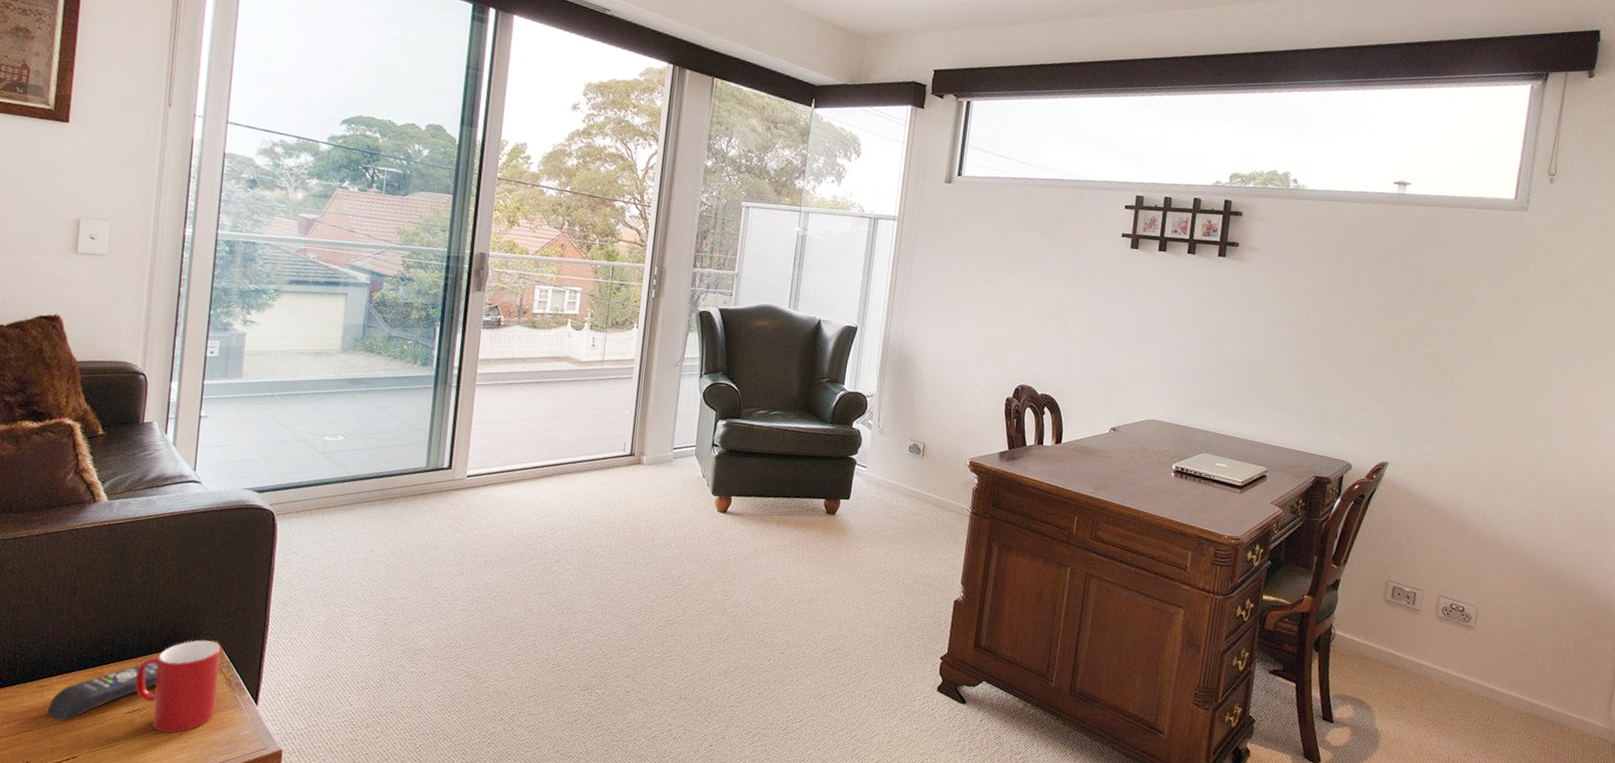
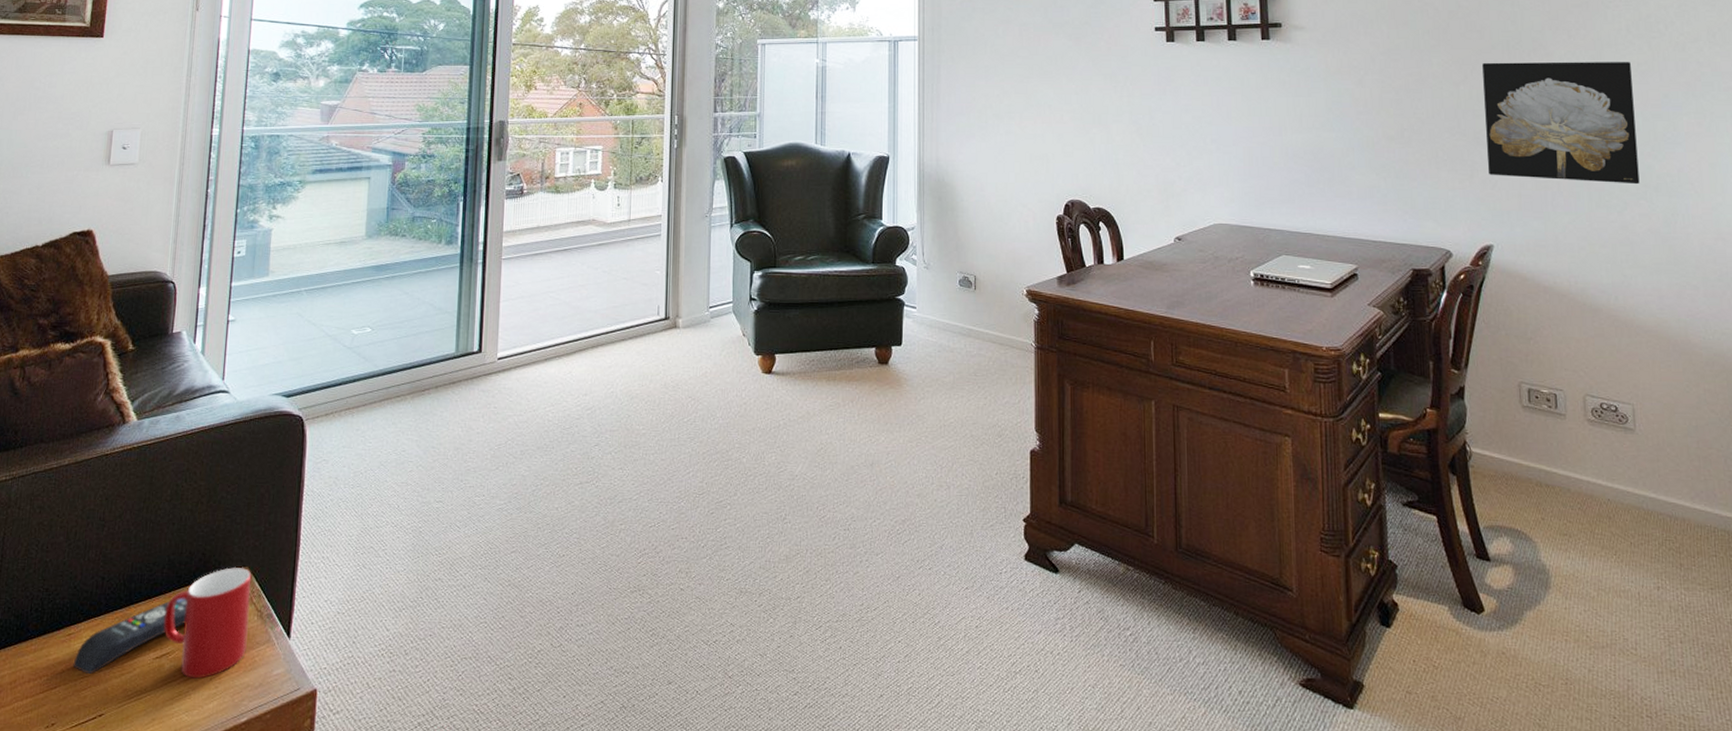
wall art: none [1397,300,1541,423] -> present [1482,61,1640,185]

